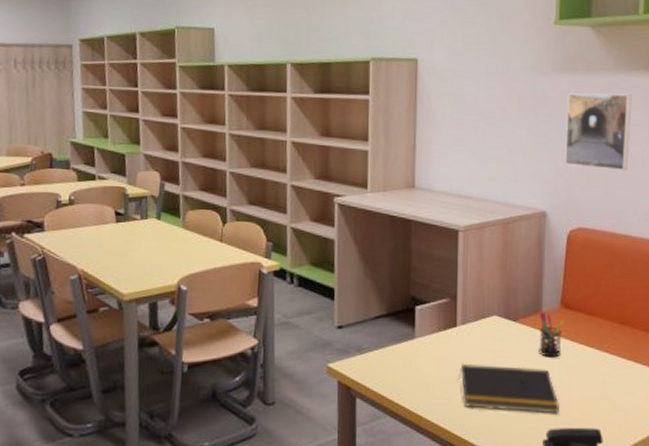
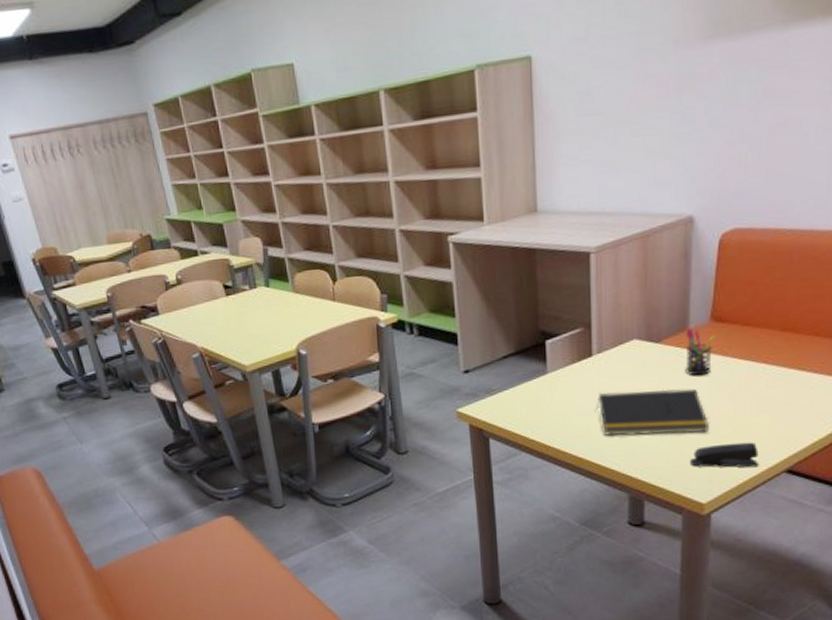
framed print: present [565,93,632,171] -> none [717,52,805,157]

